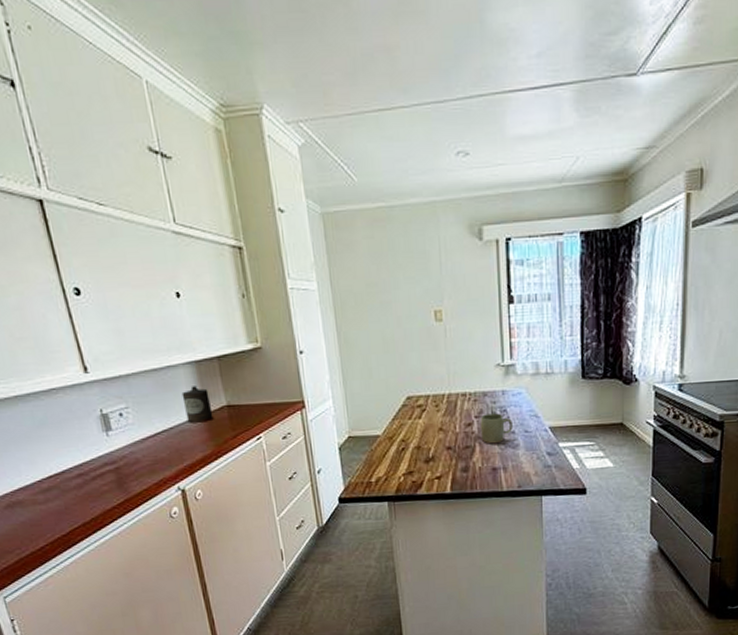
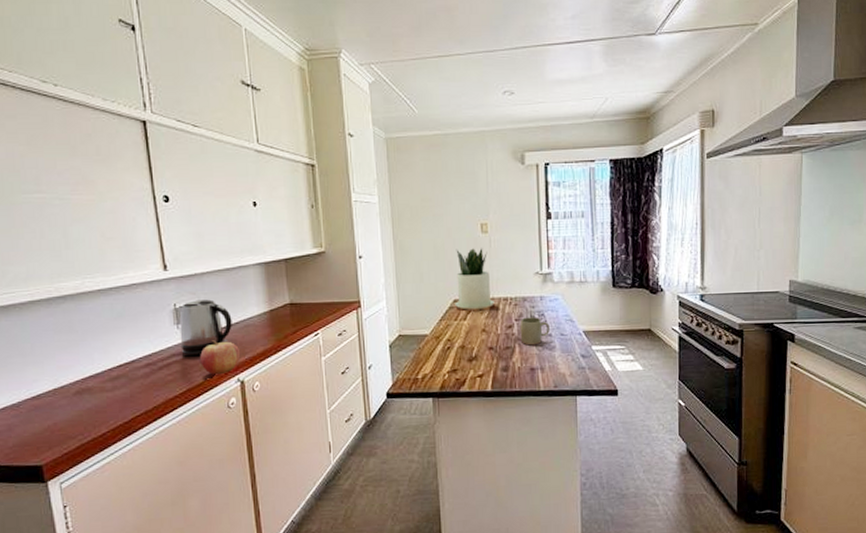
kettle: none [105,403,167,466] -> present [179,299,232,357]
fruit: none [134,447,179,484] -> present [200,340,241,375]
canister: present [181,386,213,422] -> none [249,285,276,317]
planter: none [407,338,452,408] -> present [455,248,495,310]

